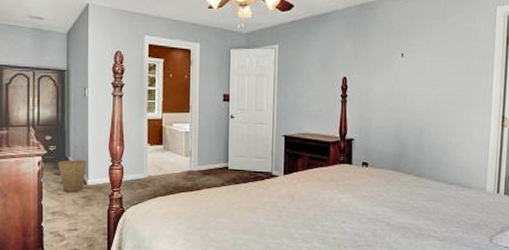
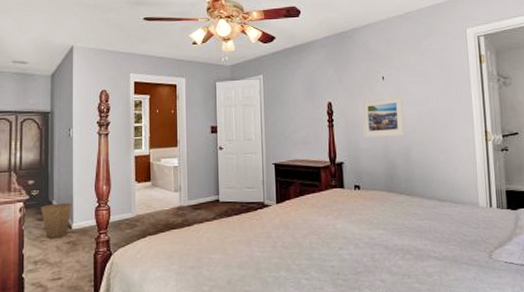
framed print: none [377,74,421,116] -> present [362,95,406,137]

